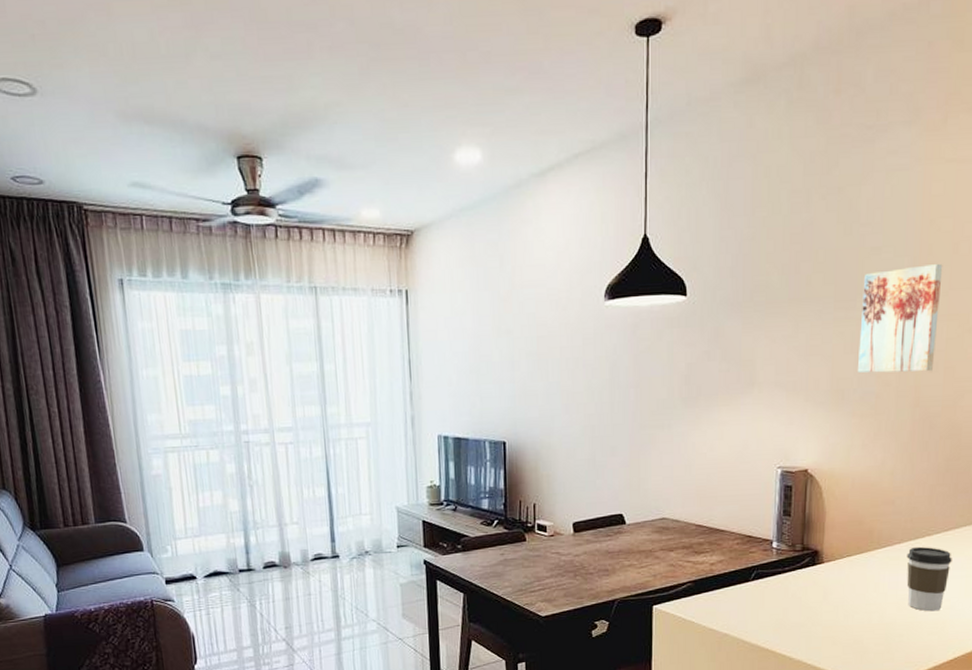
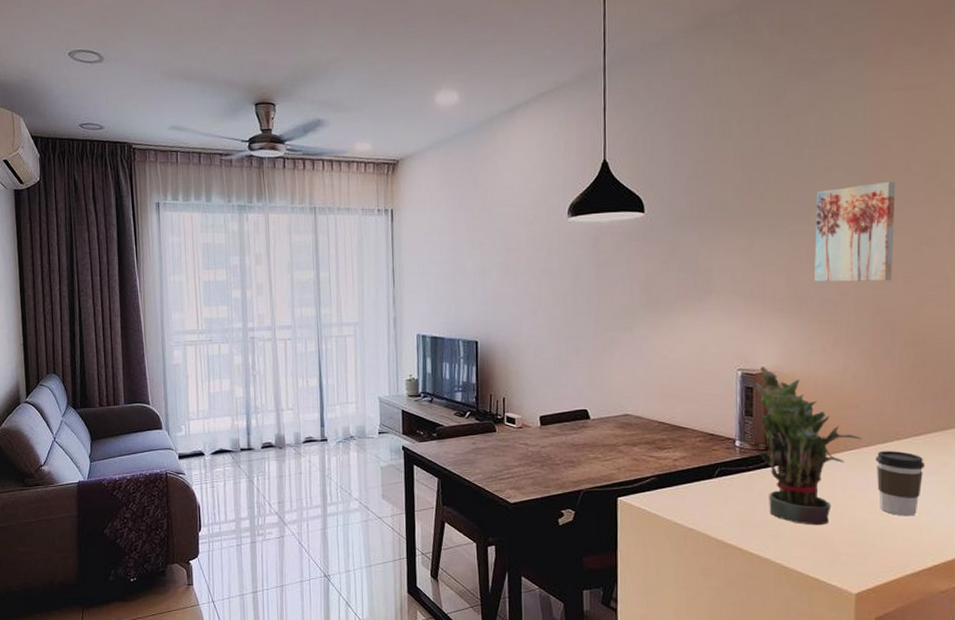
potted plant: none [793,464,894,625] -> present [754,367,861,526]

